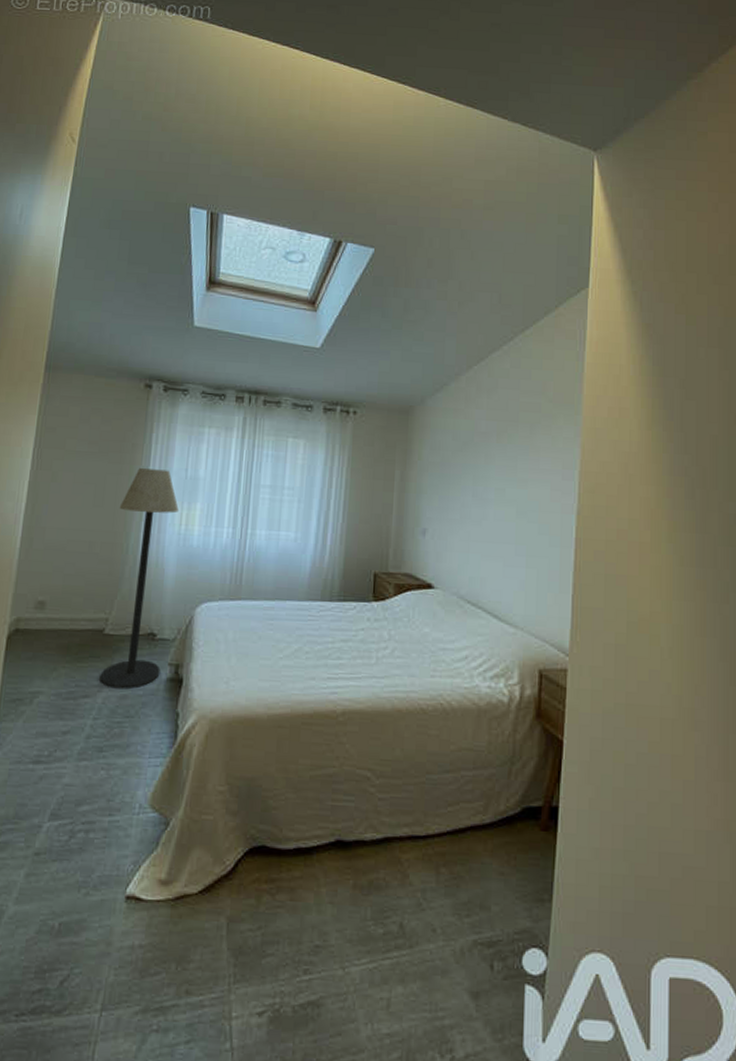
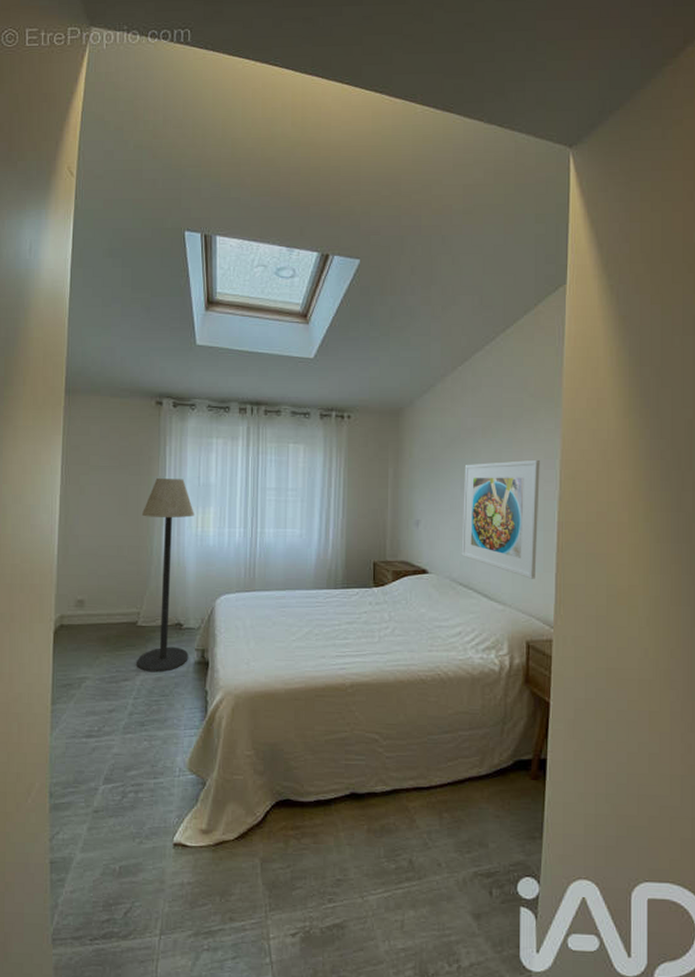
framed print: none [470,469,558,600] -> present [461,459,540,579]

